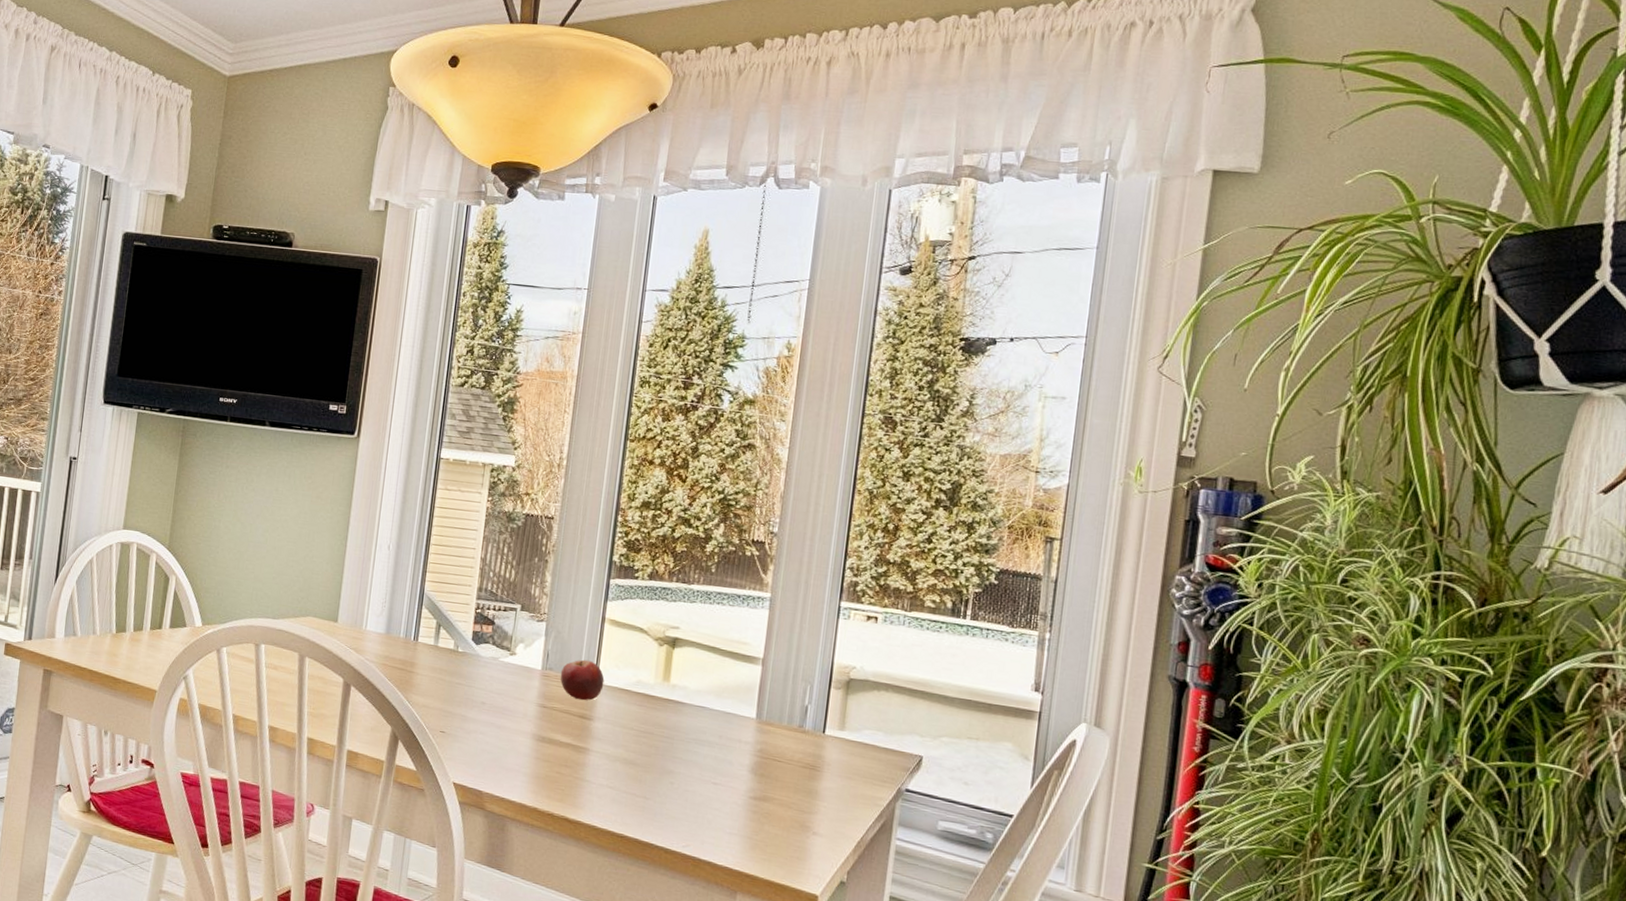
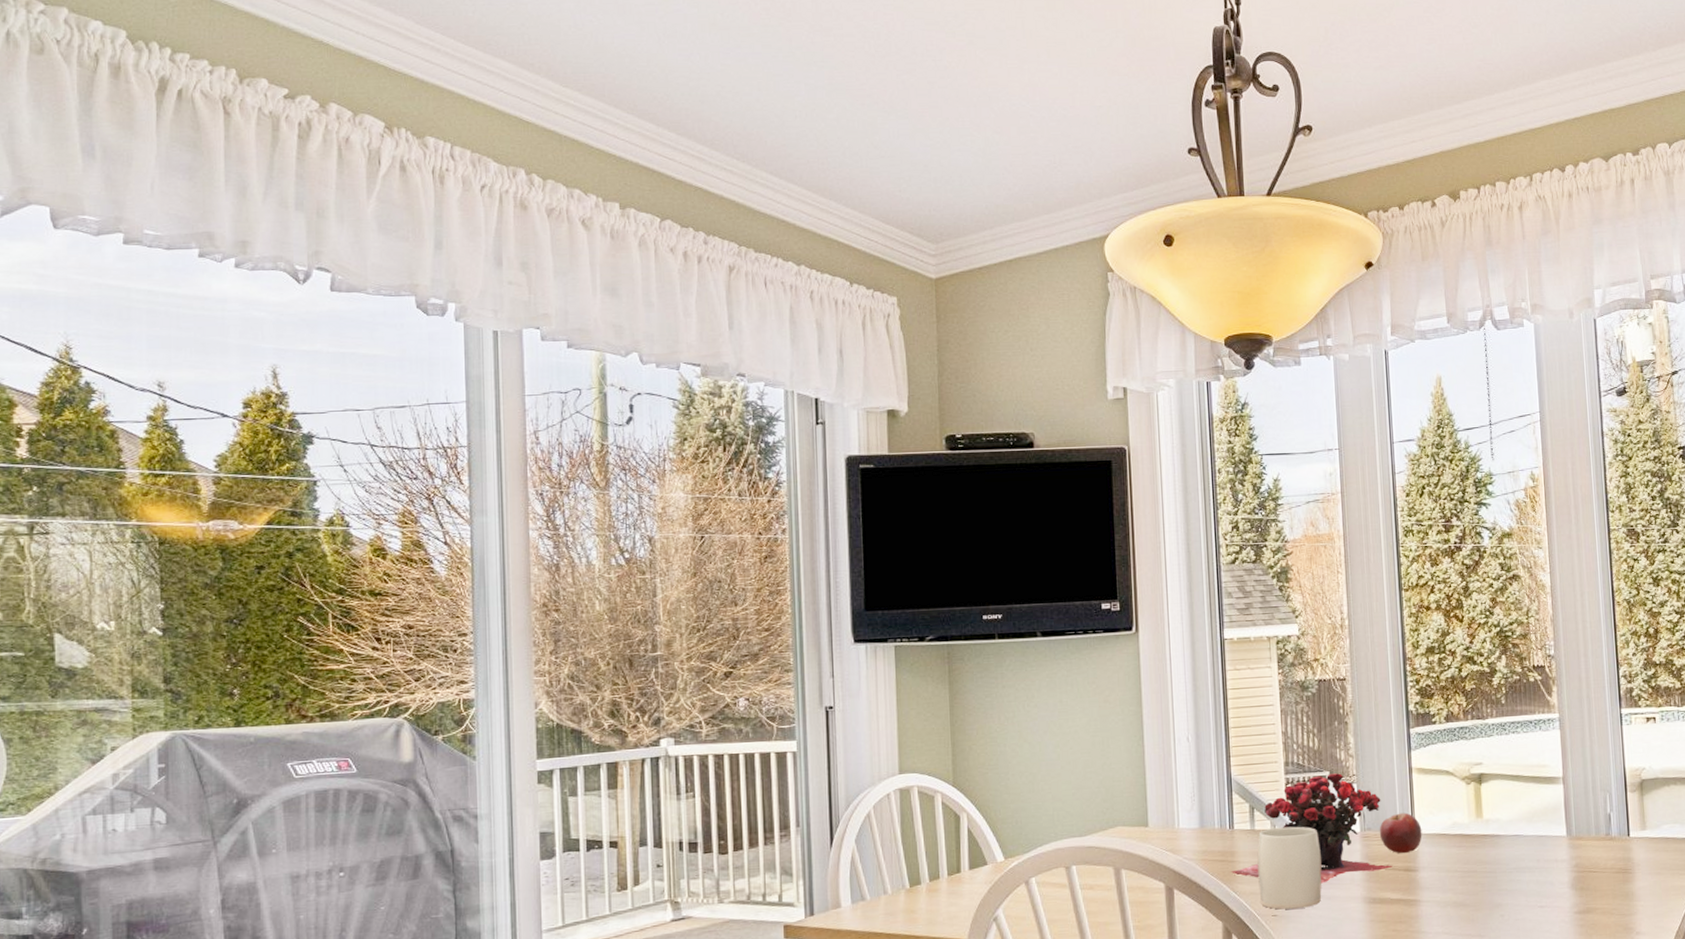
flower arrangement: none [407,606,568,712] -> present [1230,773,1392,884]
mug: none [431,648,500,732] -> present [1257,826,1322,910]

